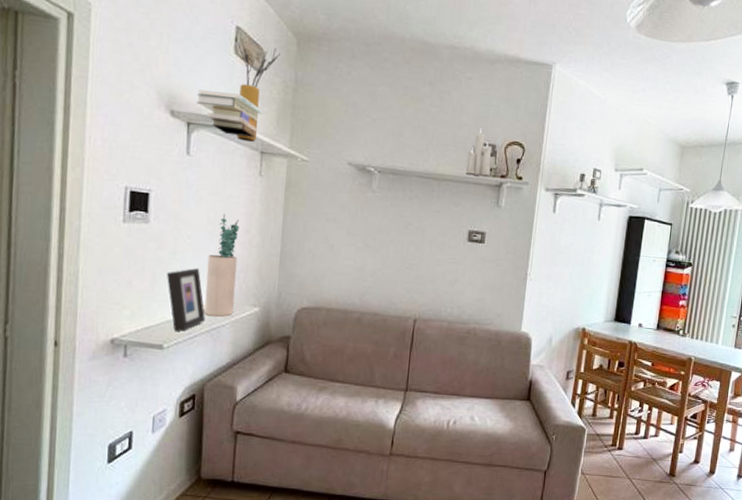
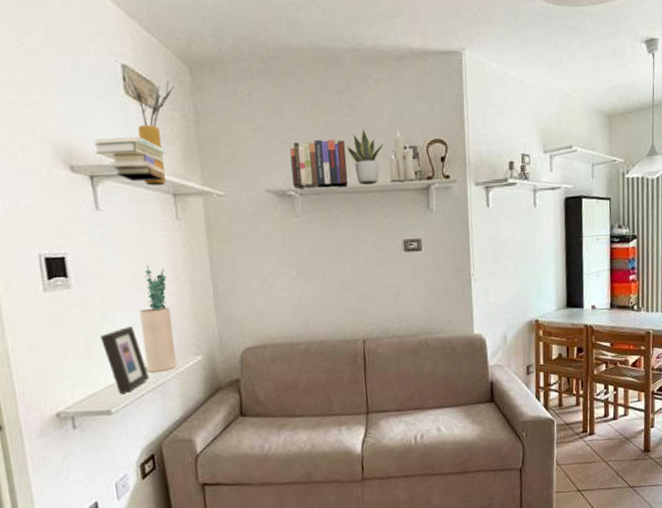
books: none [374,123,430,172] -> present [290,140,348,190]
potted plant: none [430,121,466,174] -> present [347,129,384,185]

